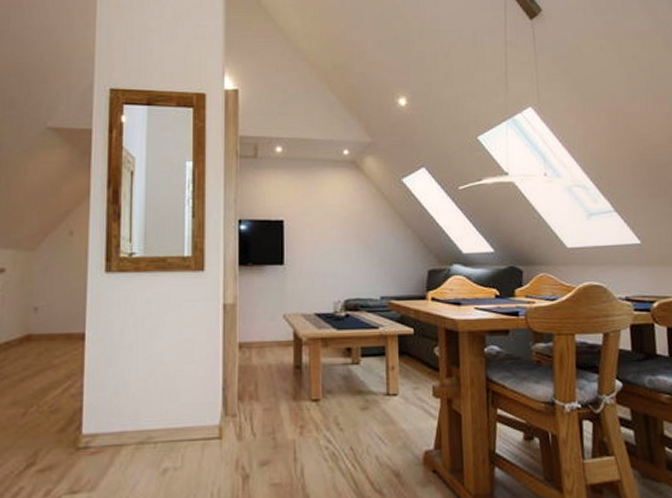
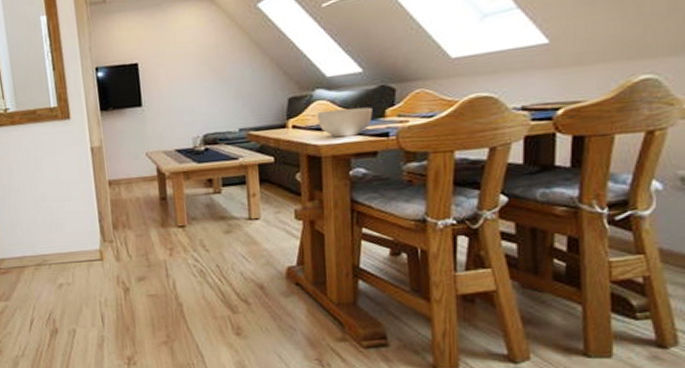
bowl: none [453,285,504,313] -> present [316,107,373,138]

